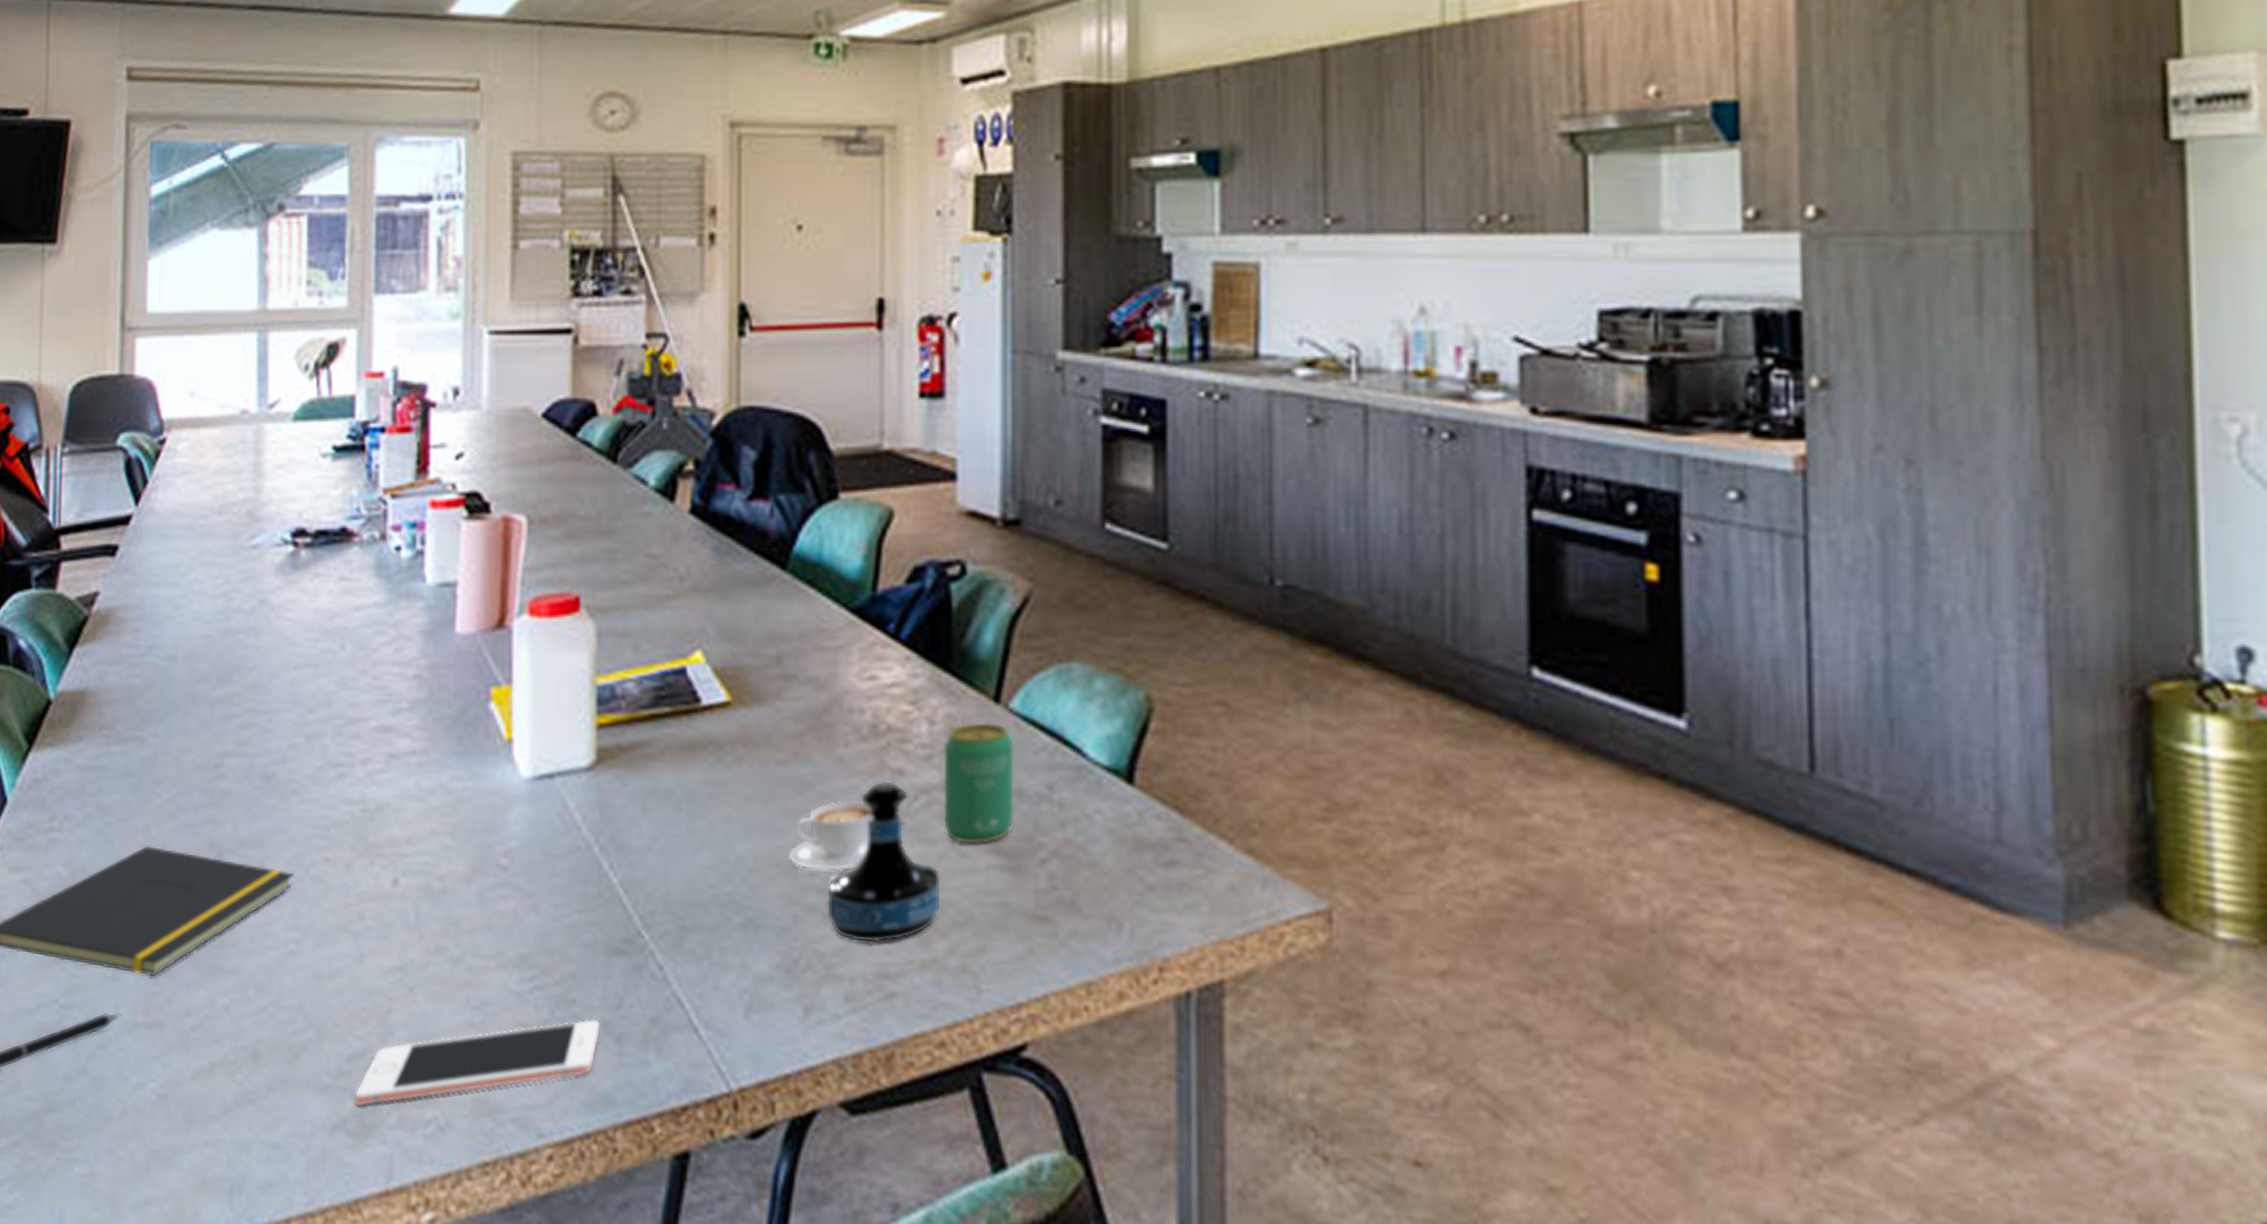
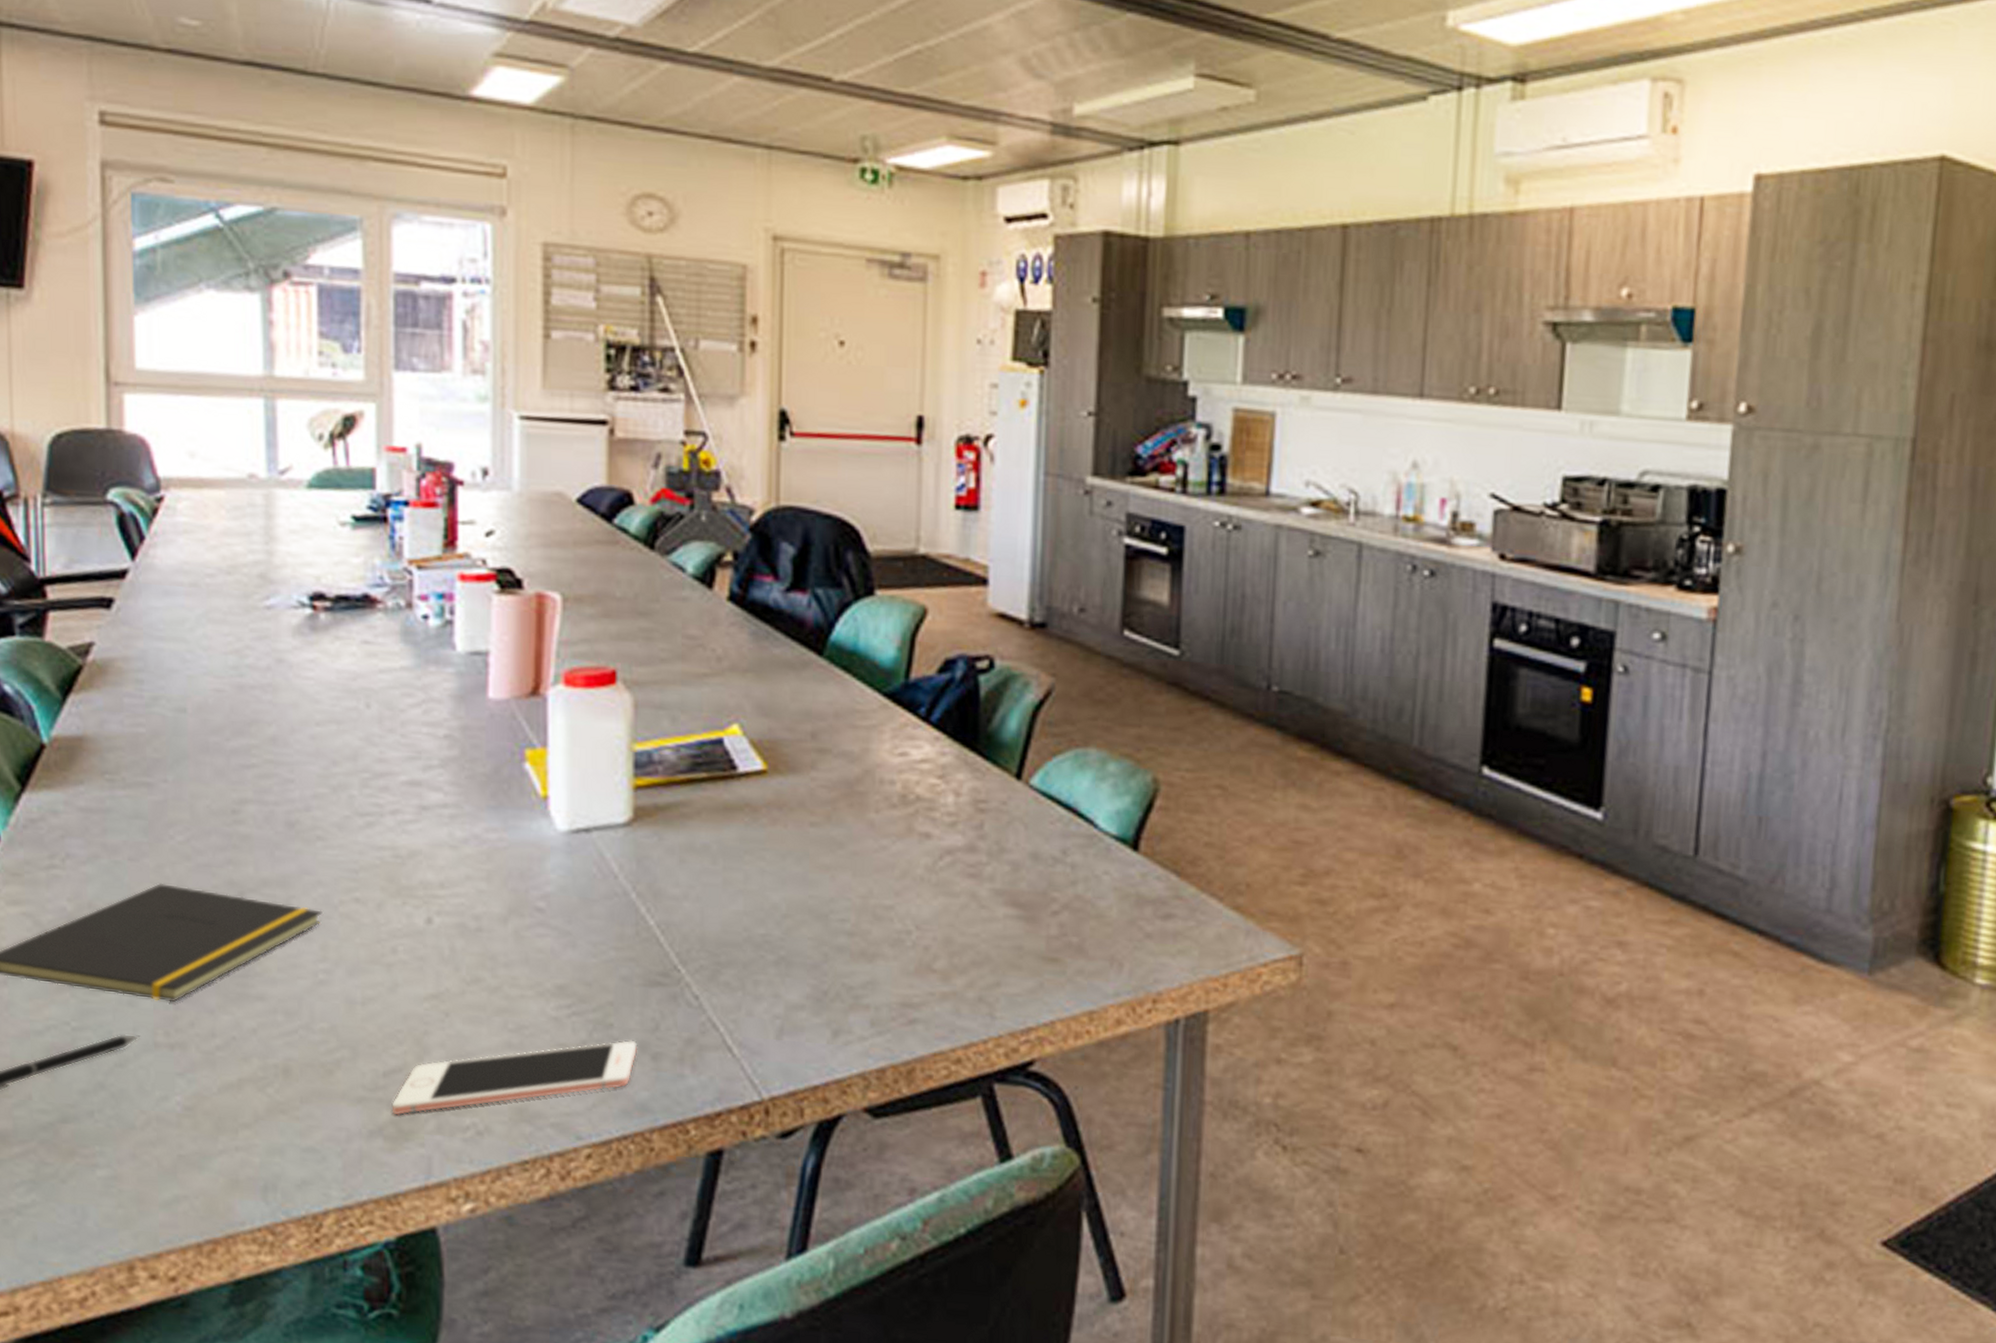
coffee cup: present [788,800,872,871] -> none [820,858,899,918]
tequila bottle: present [827,781,941,943] -> none [856,842,962,978]
beverage can: present [944,722,1014,845] -> none [966,795,1033,898]

